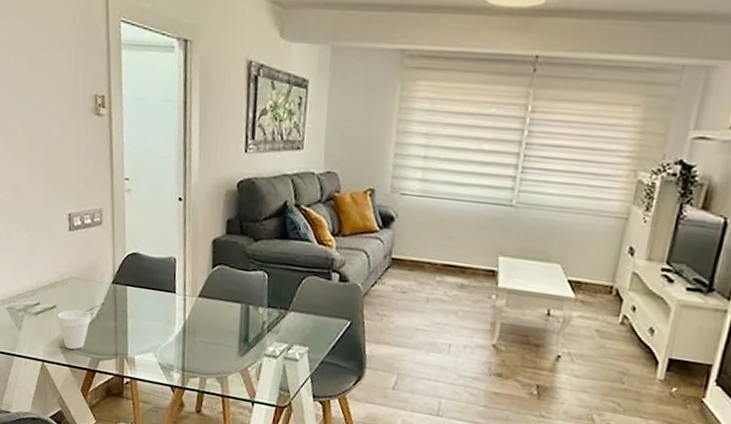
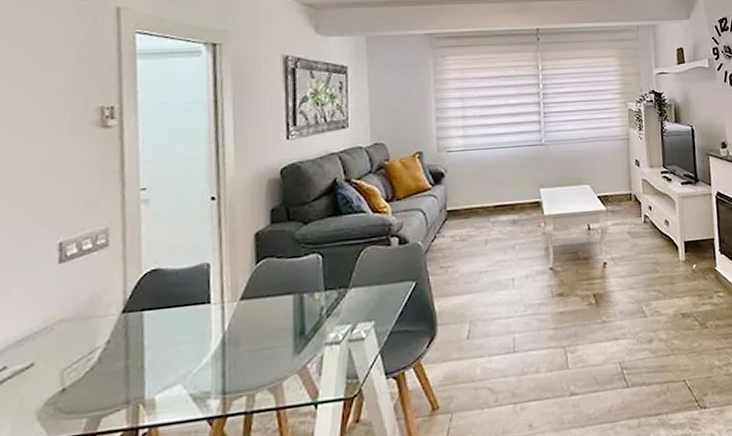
cup: present [57,309,91,350] -> none [34,357,89,417]

